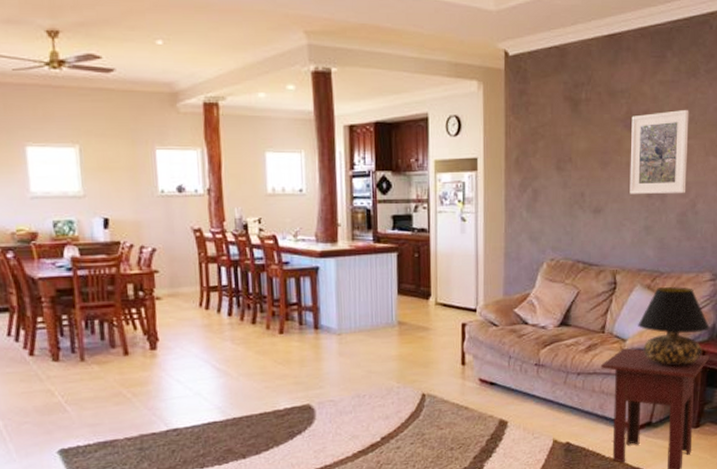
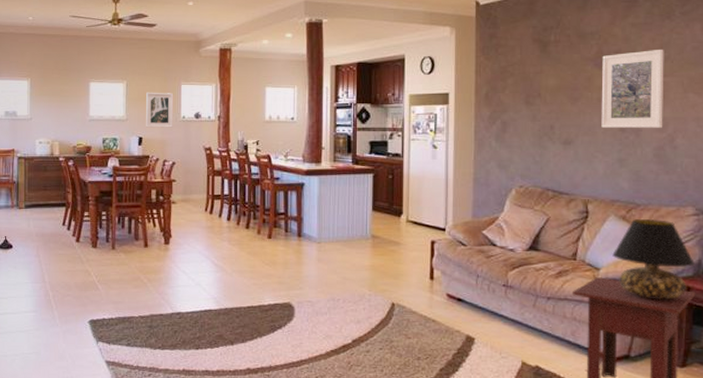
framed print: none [109,159,149,206] -> present [145,92,173,128]

